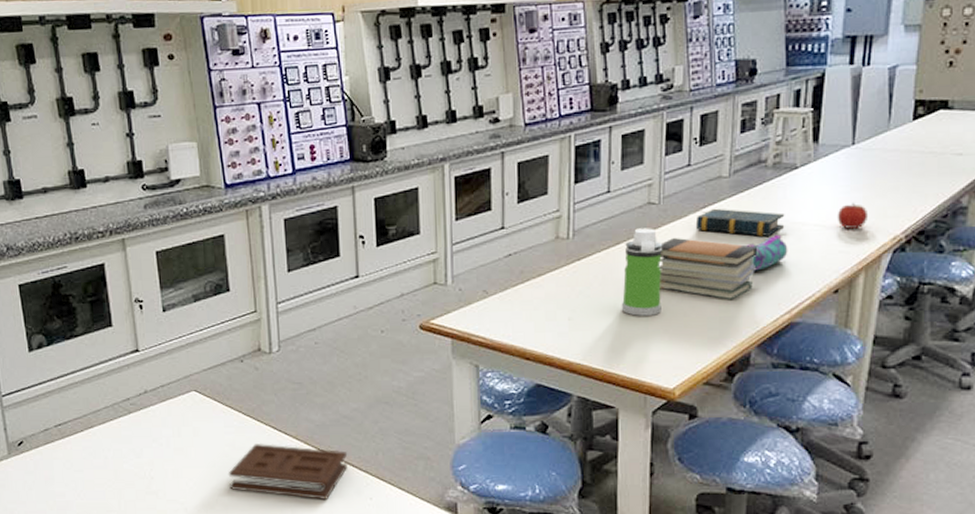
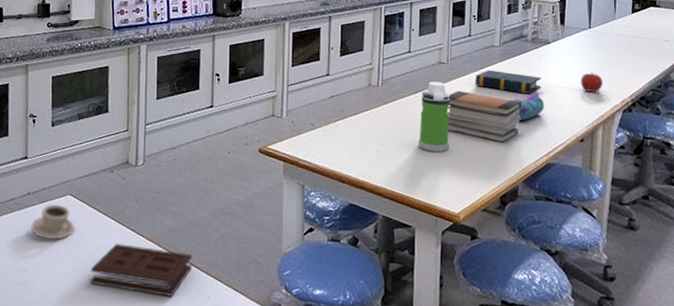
cup: none [153,403,205,443] -> present [31,205,75,240]

